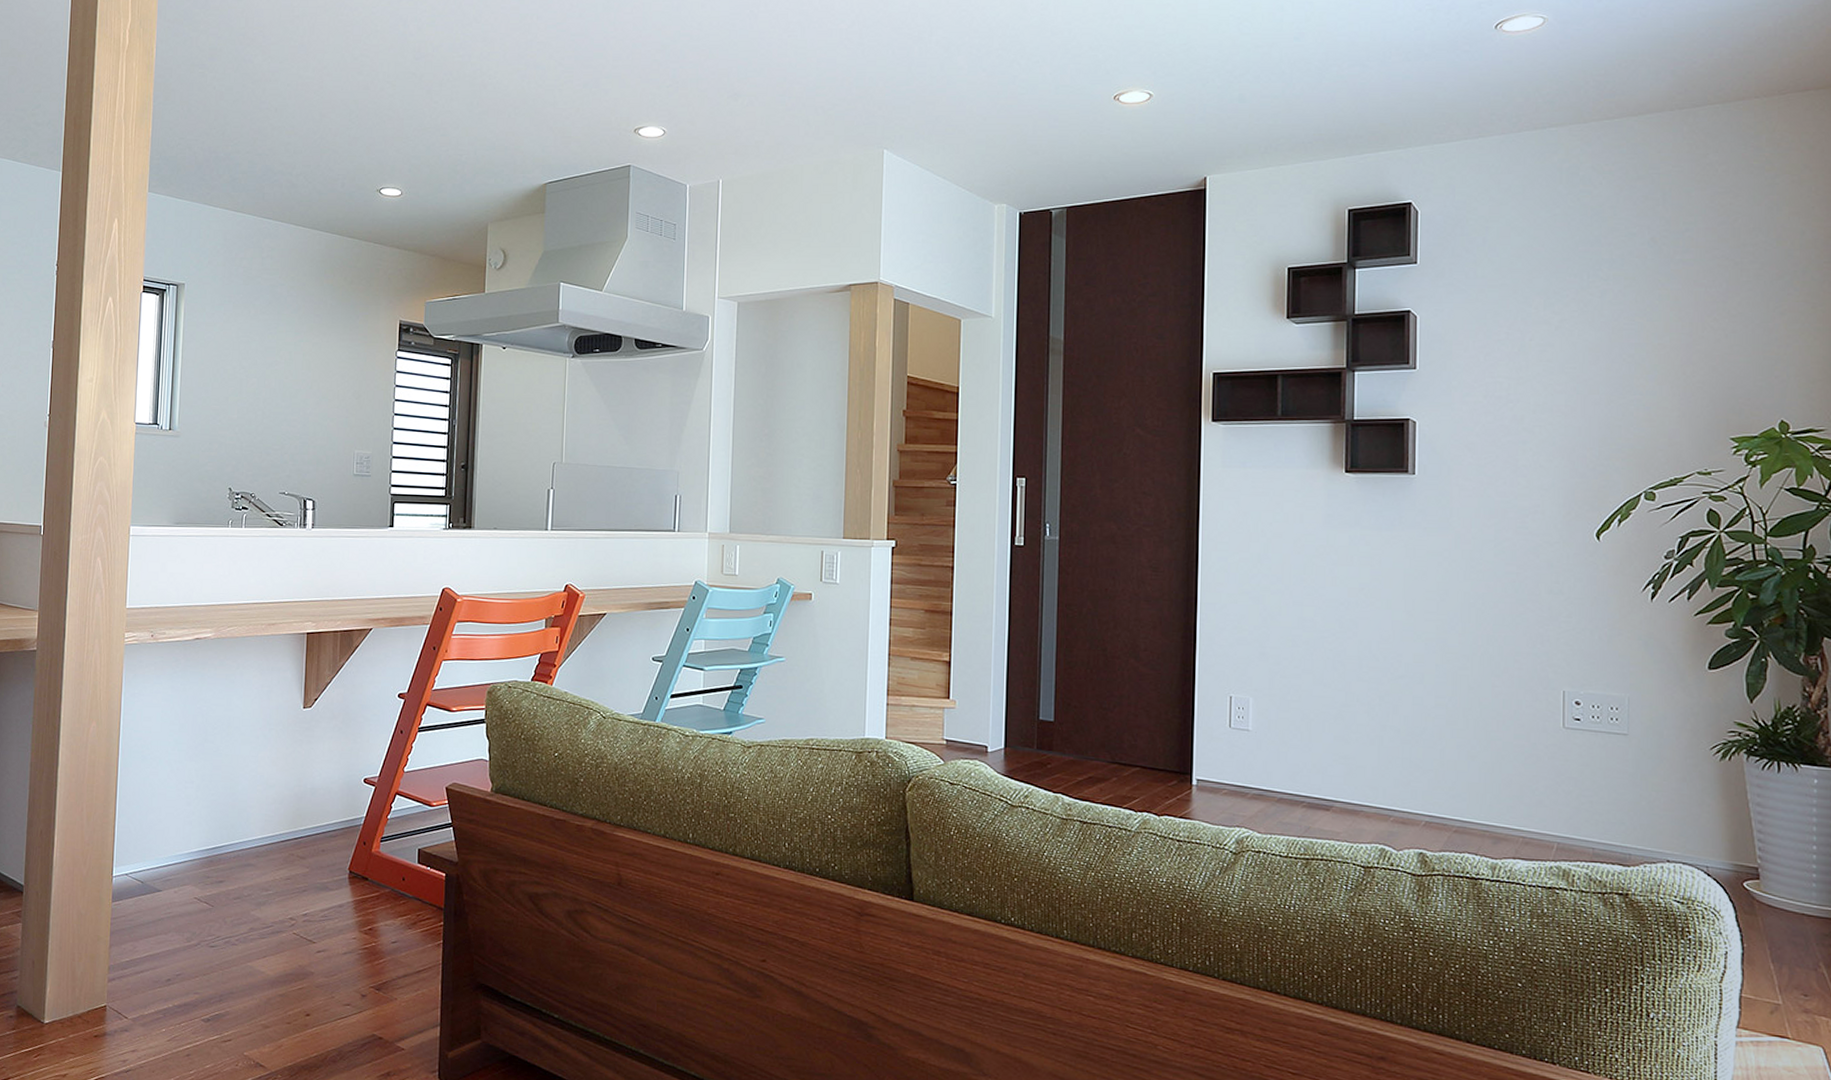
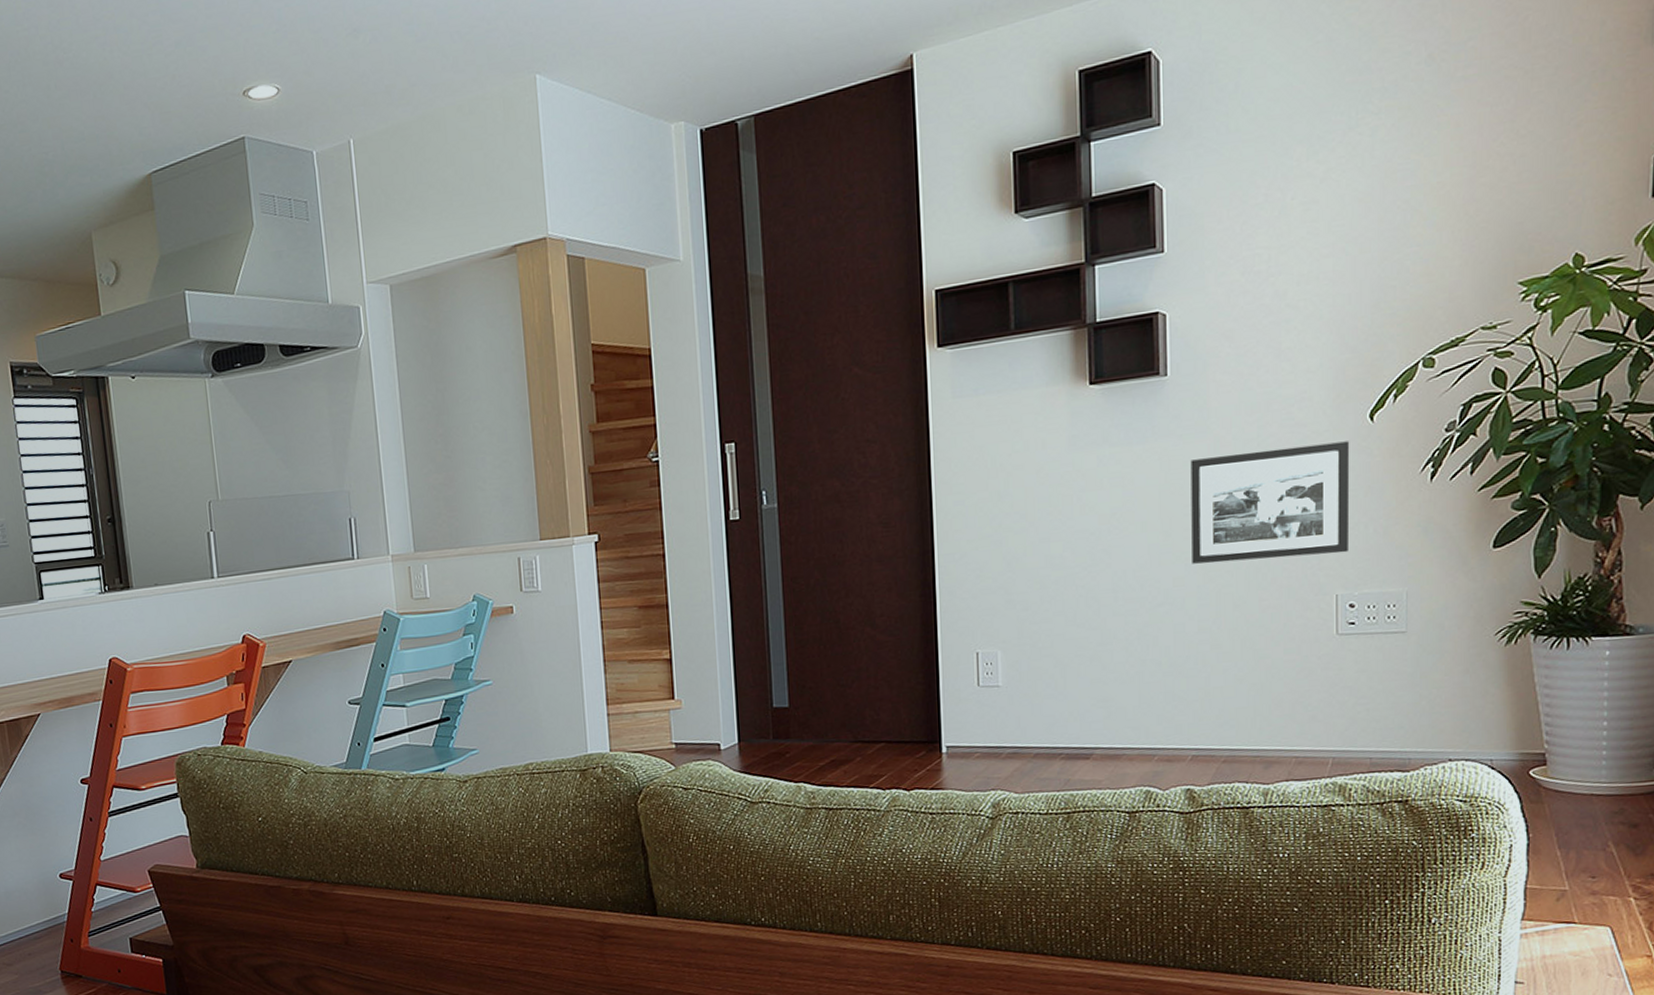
picture frame: none [1432,551,1578,654] -> present [1190,441,1350,564]

